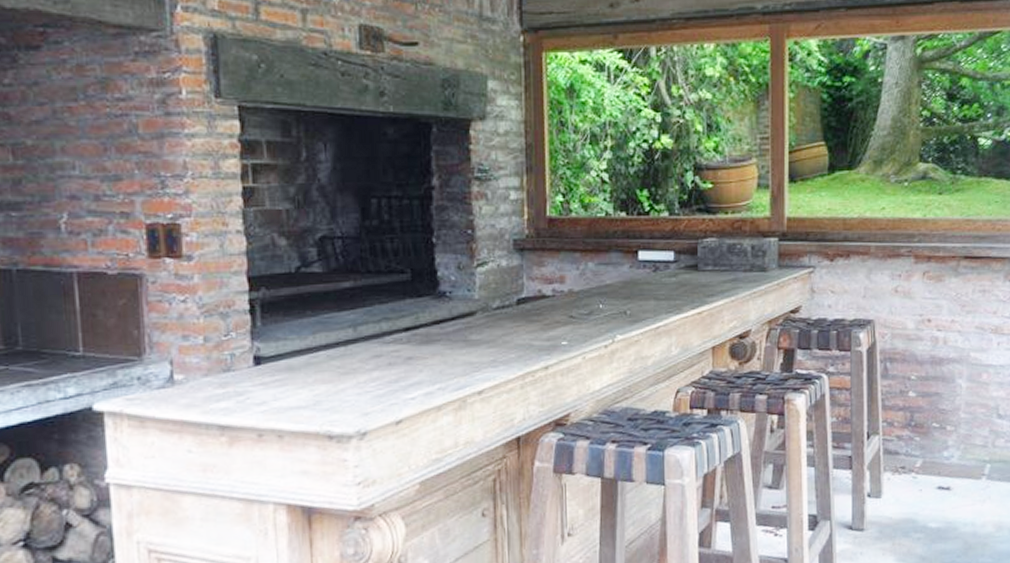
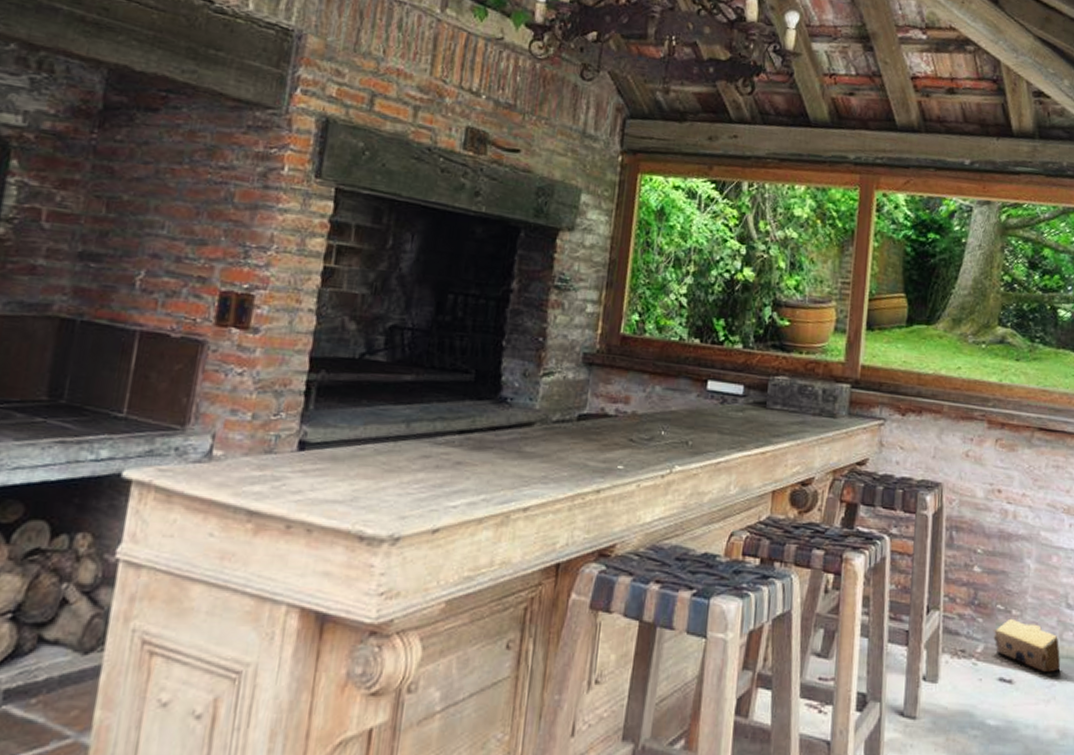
cardboard box: none [930,433,993,478] -> present [992,618,1060,673]

